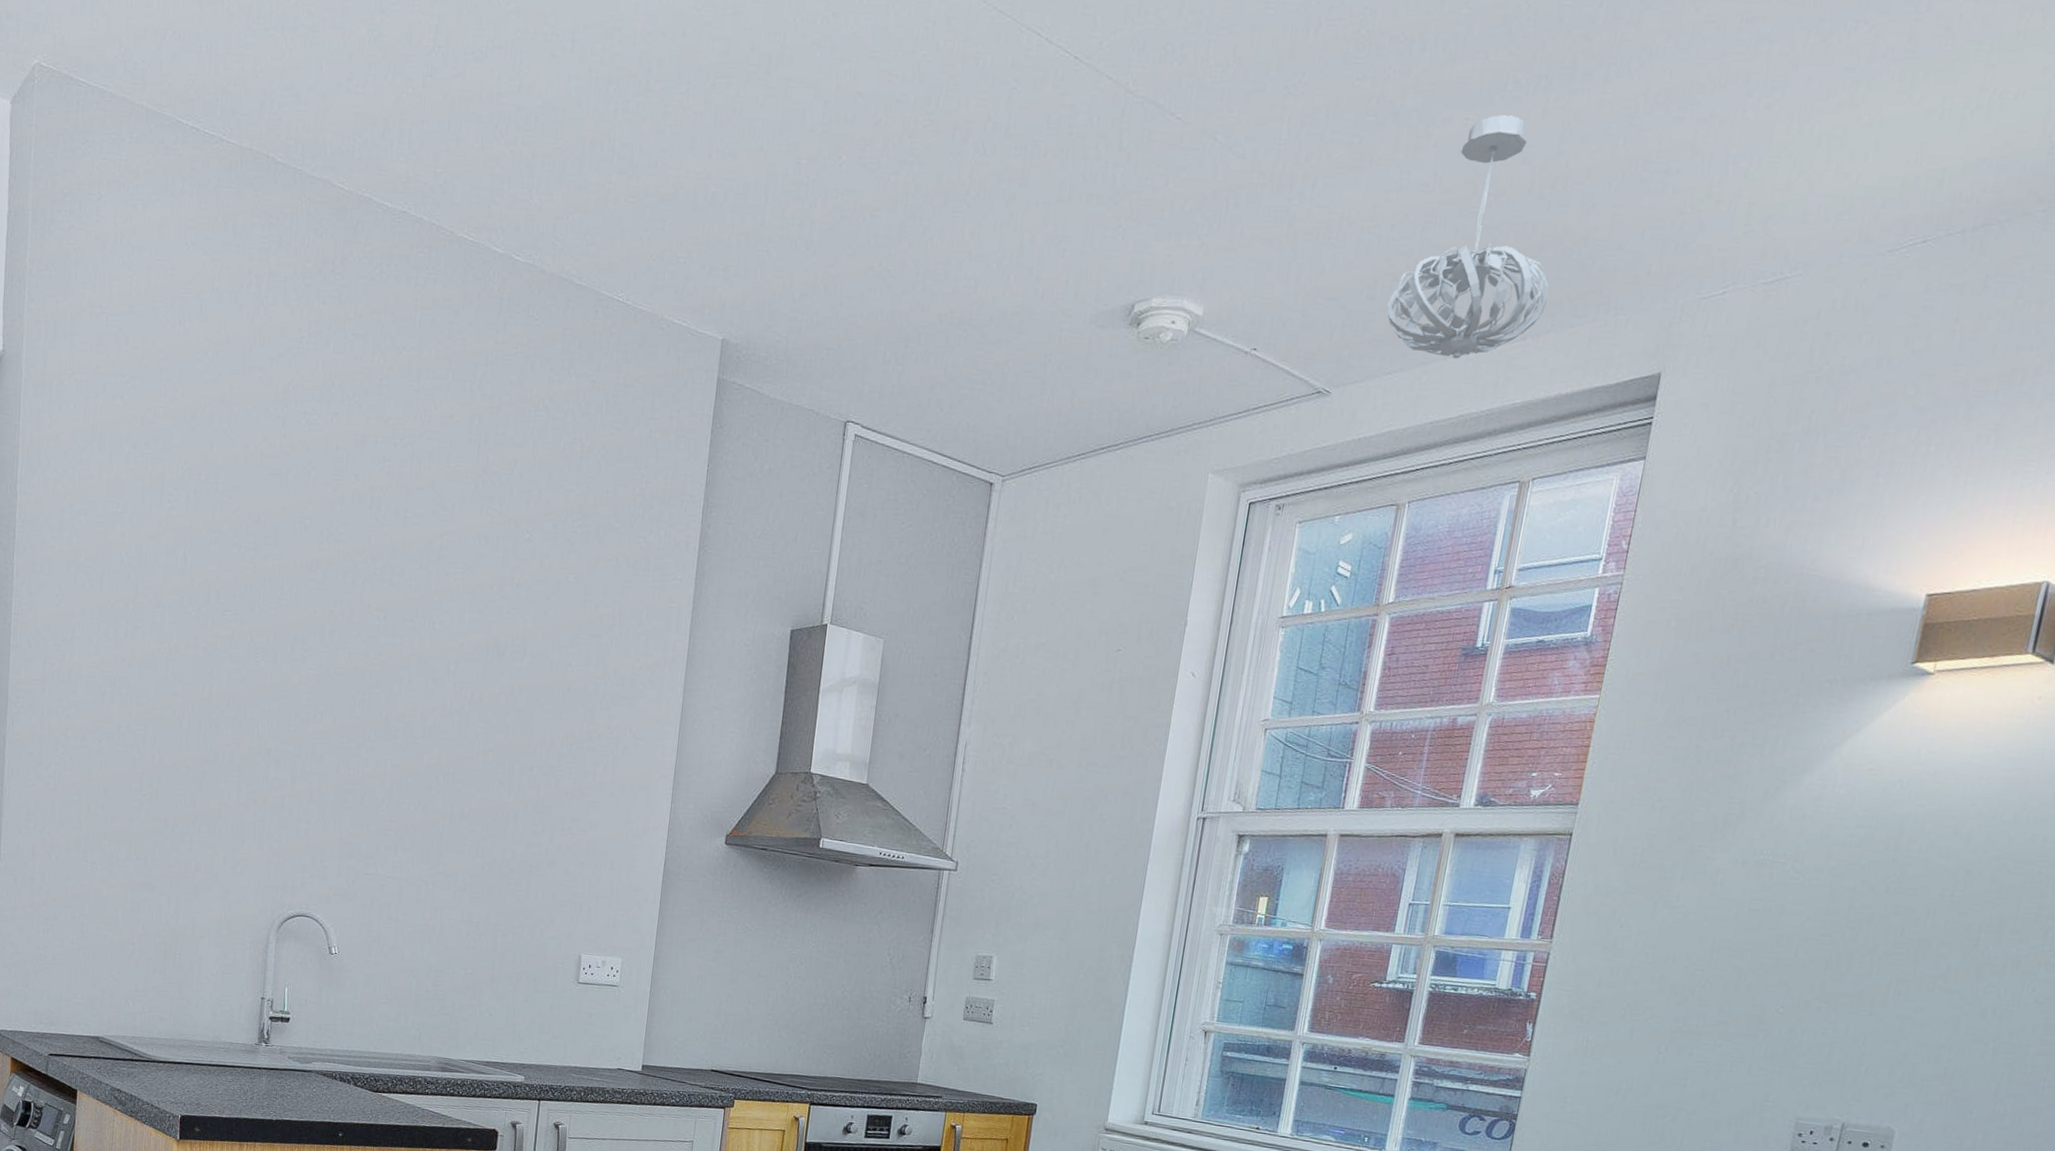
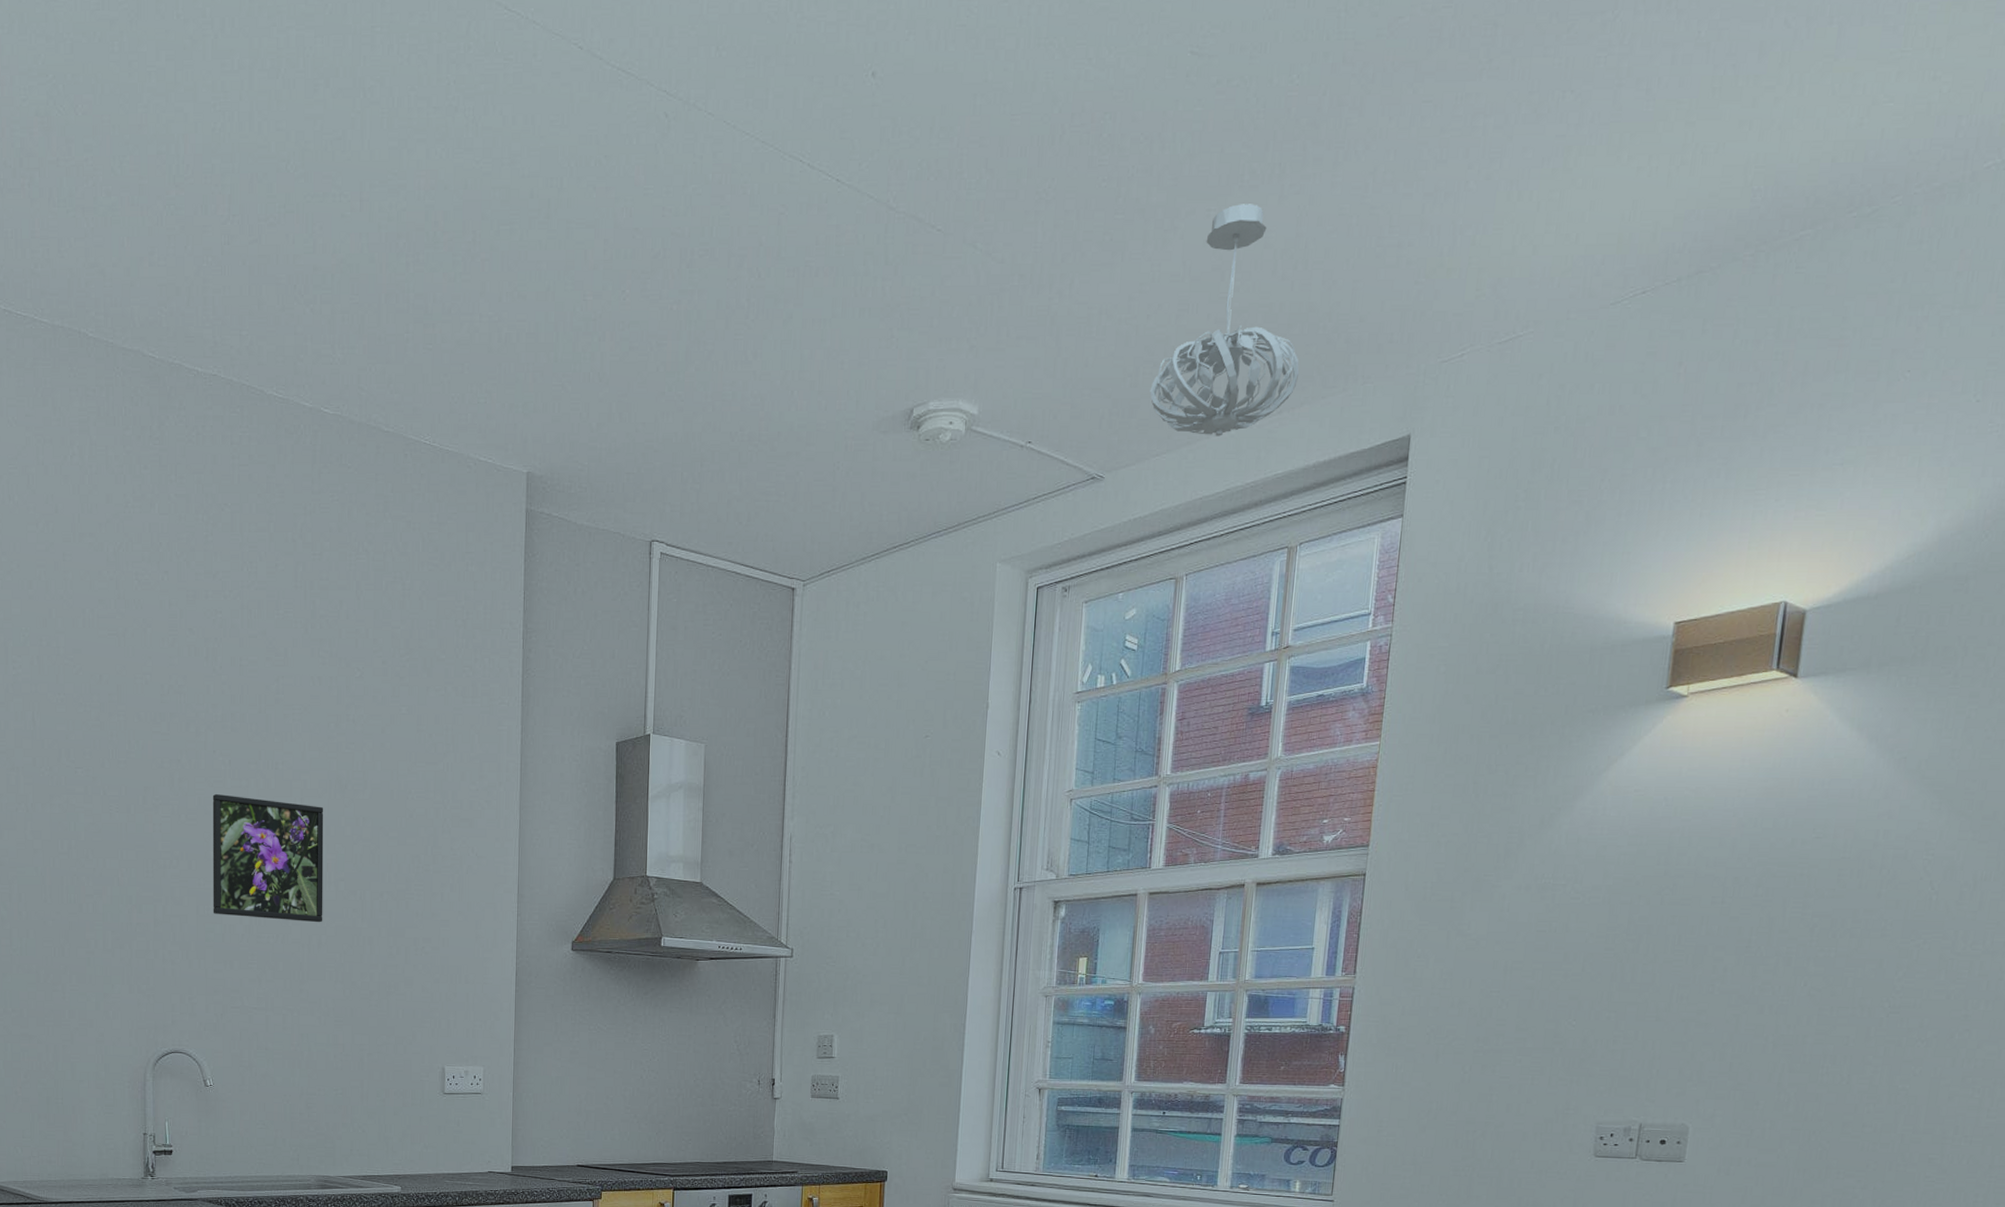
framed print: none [353,649,479,793] -> present [212,793,324,923]

